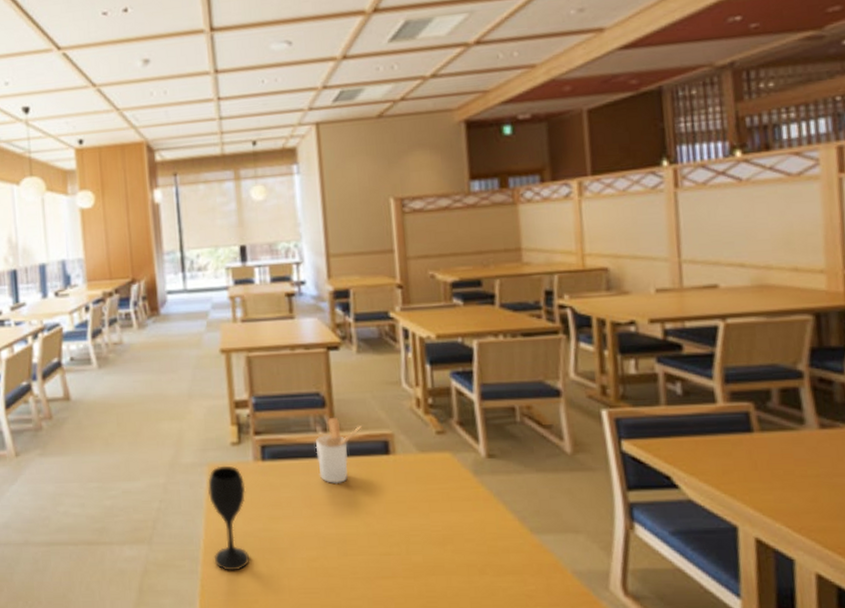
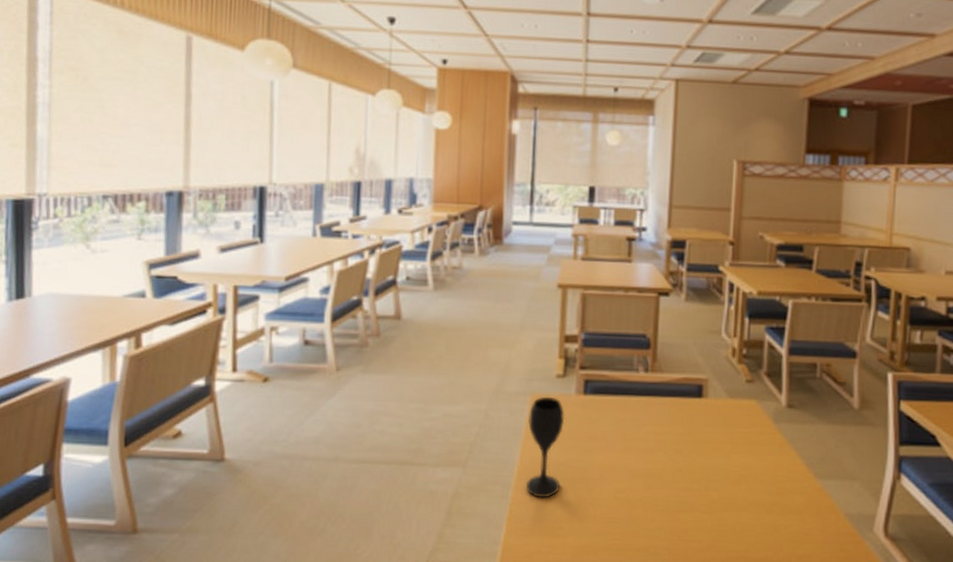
utensil holder: present [315,417,362,485] -> none [635,358,681,422]

